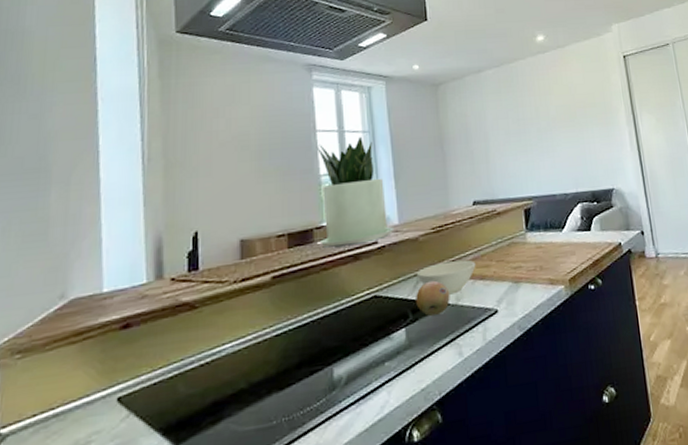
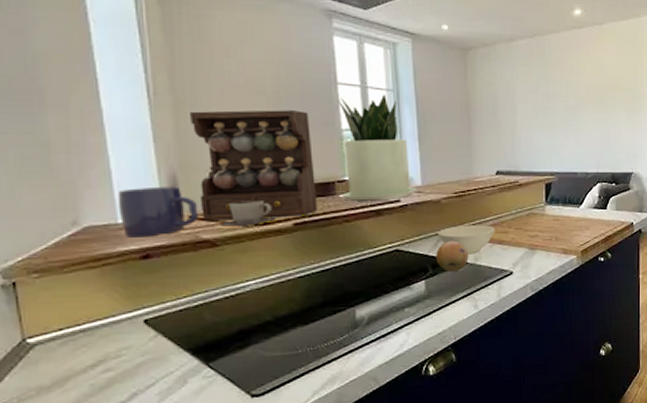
mug: none [104,248,180,307] -> present [117,186,199,238]
spice rack: none [179,161,296,282] -> present [190,110,318,221]
cup: none [200,254,256,287] -> present [220,199,277,226]

